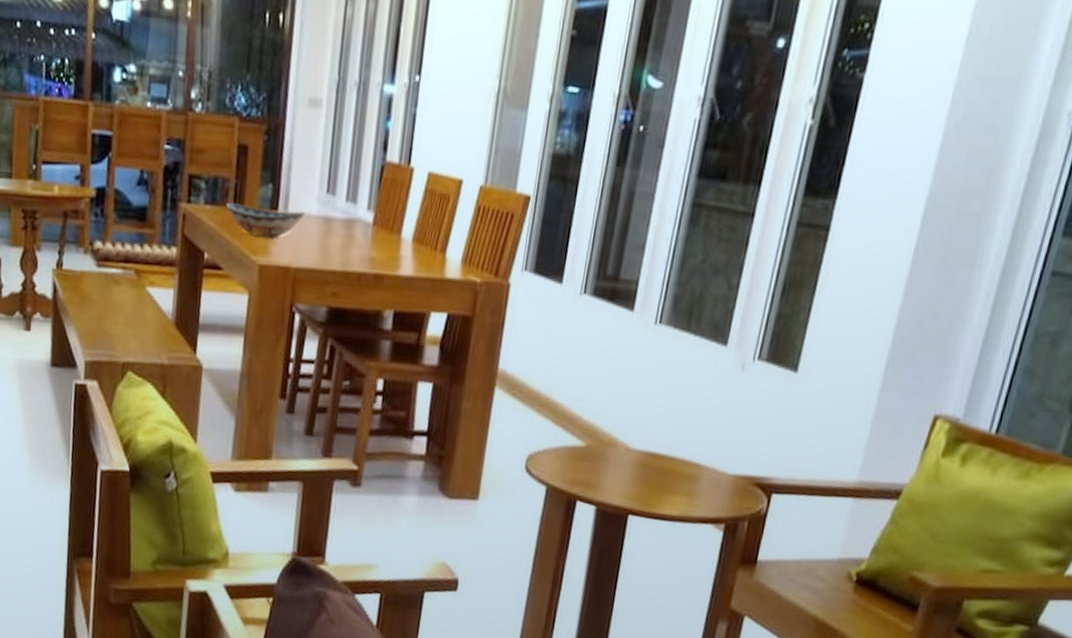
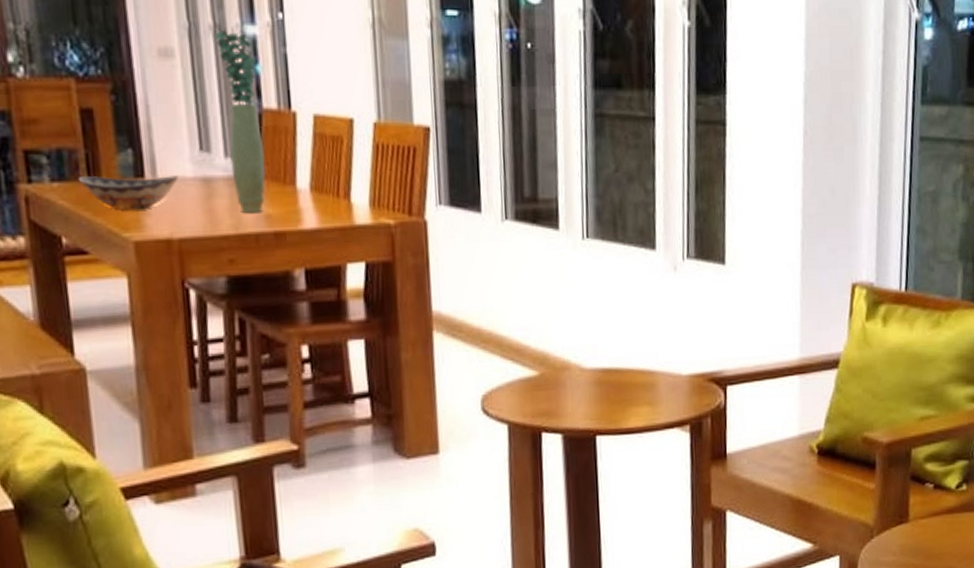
vase: none [348,80,389,255] -> present [215,23,266,214]

